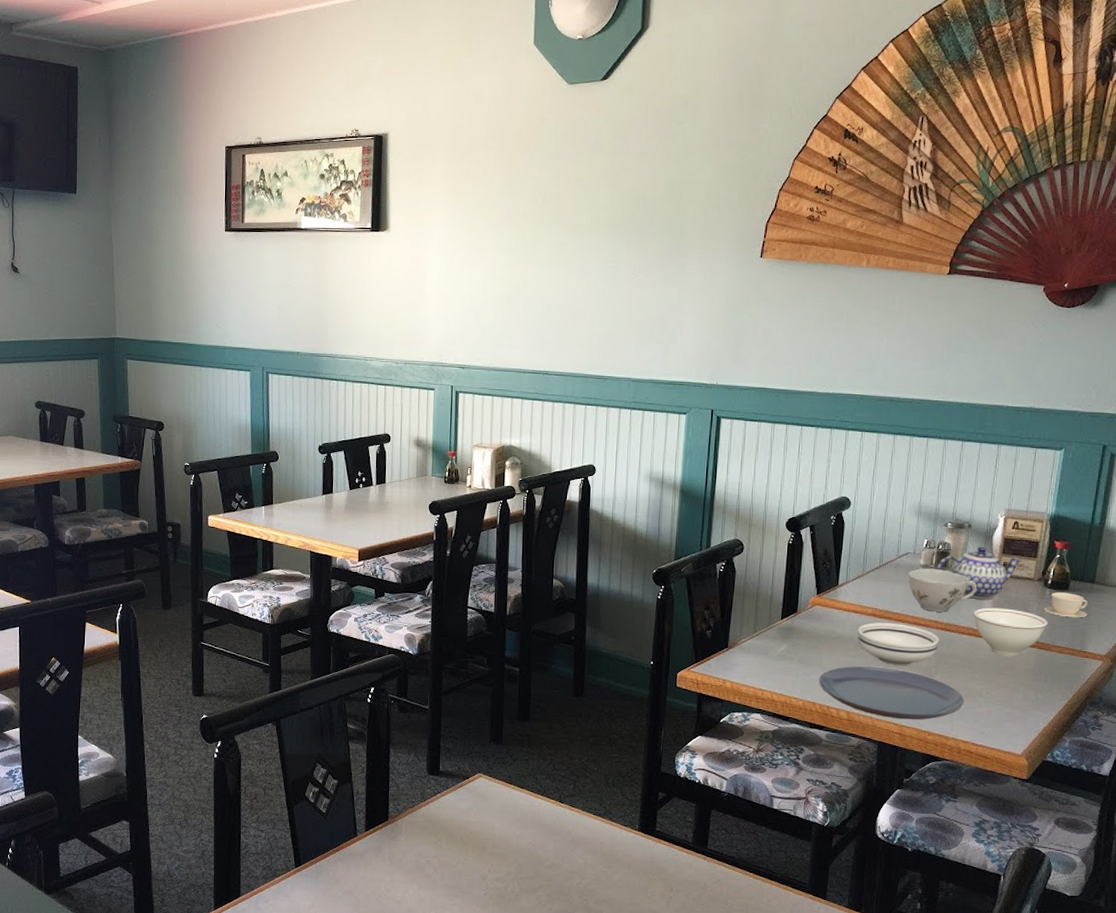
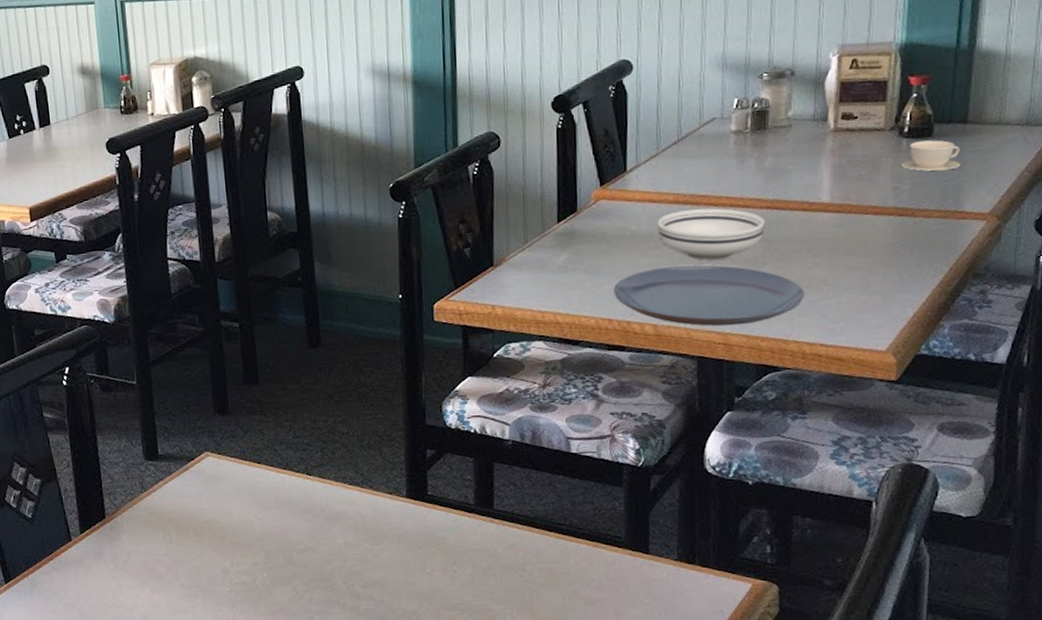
teacup: present [908,568,976,612] -> none [716,133,808,188]
teapot: present [937,546,1022,600] -> none [753,96,867,165]
bowl: present [973,607,1049,657] -> none [807,170,909,232]

